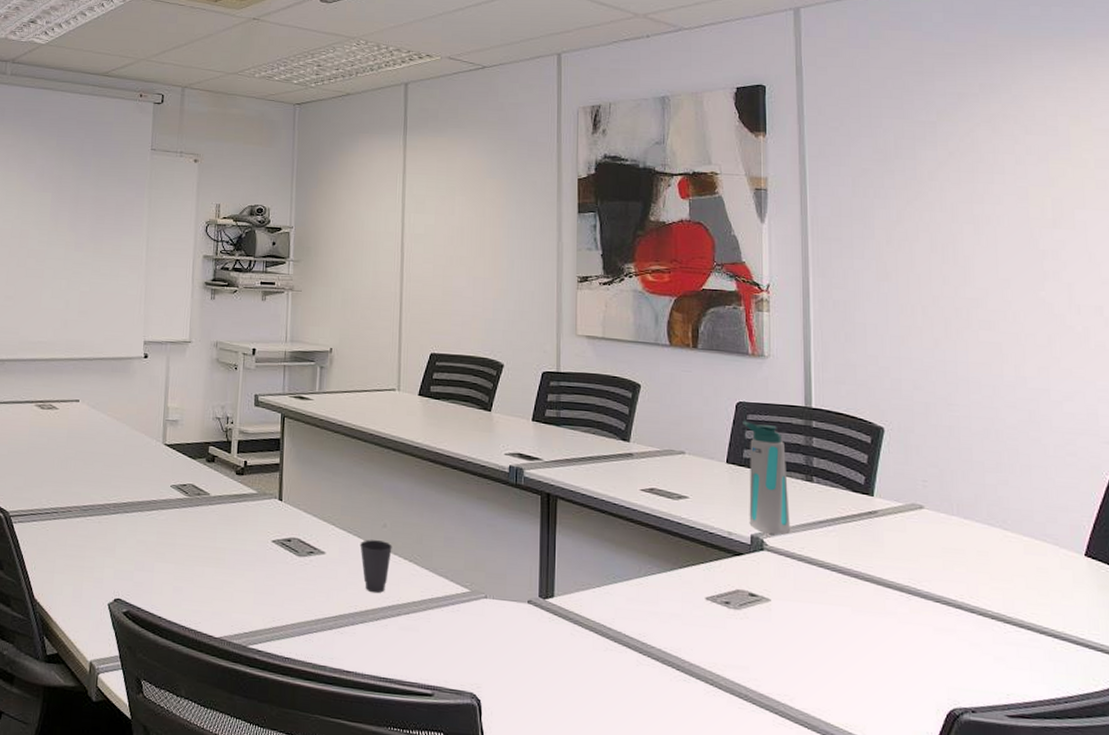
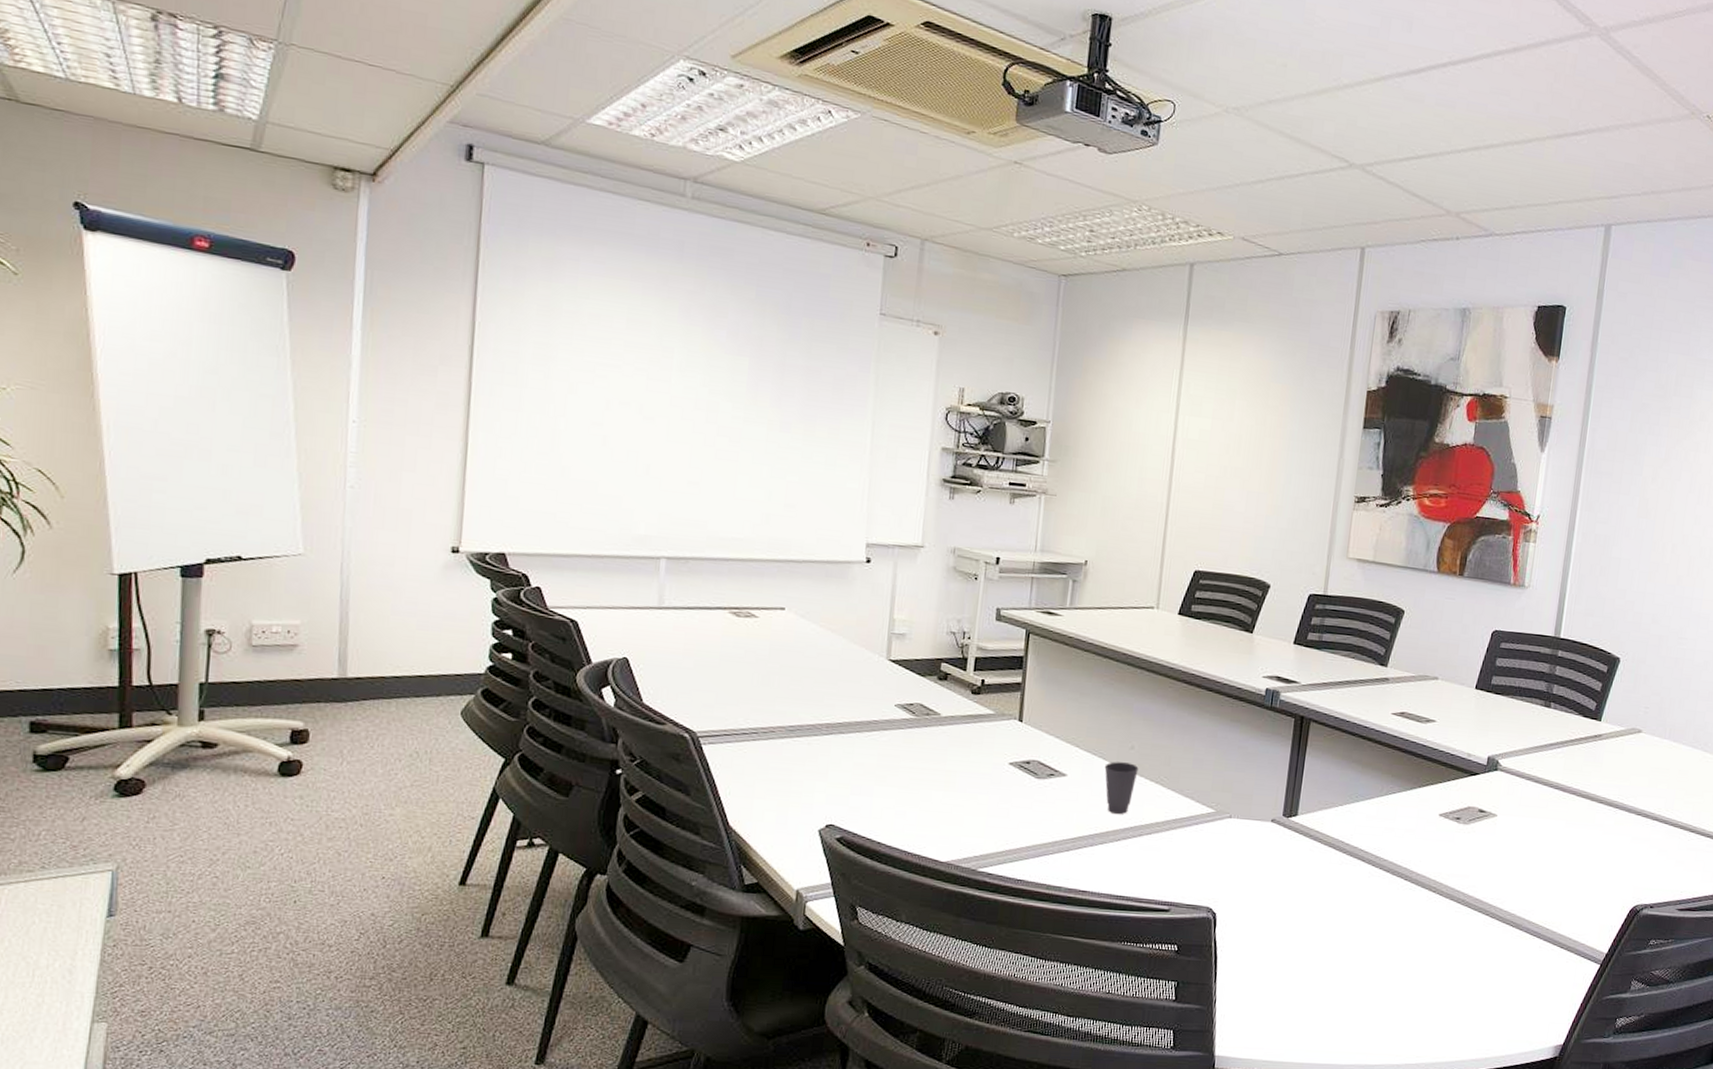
water bottle: present [743,420,790,536] -> none [1488,648,1531,757]

